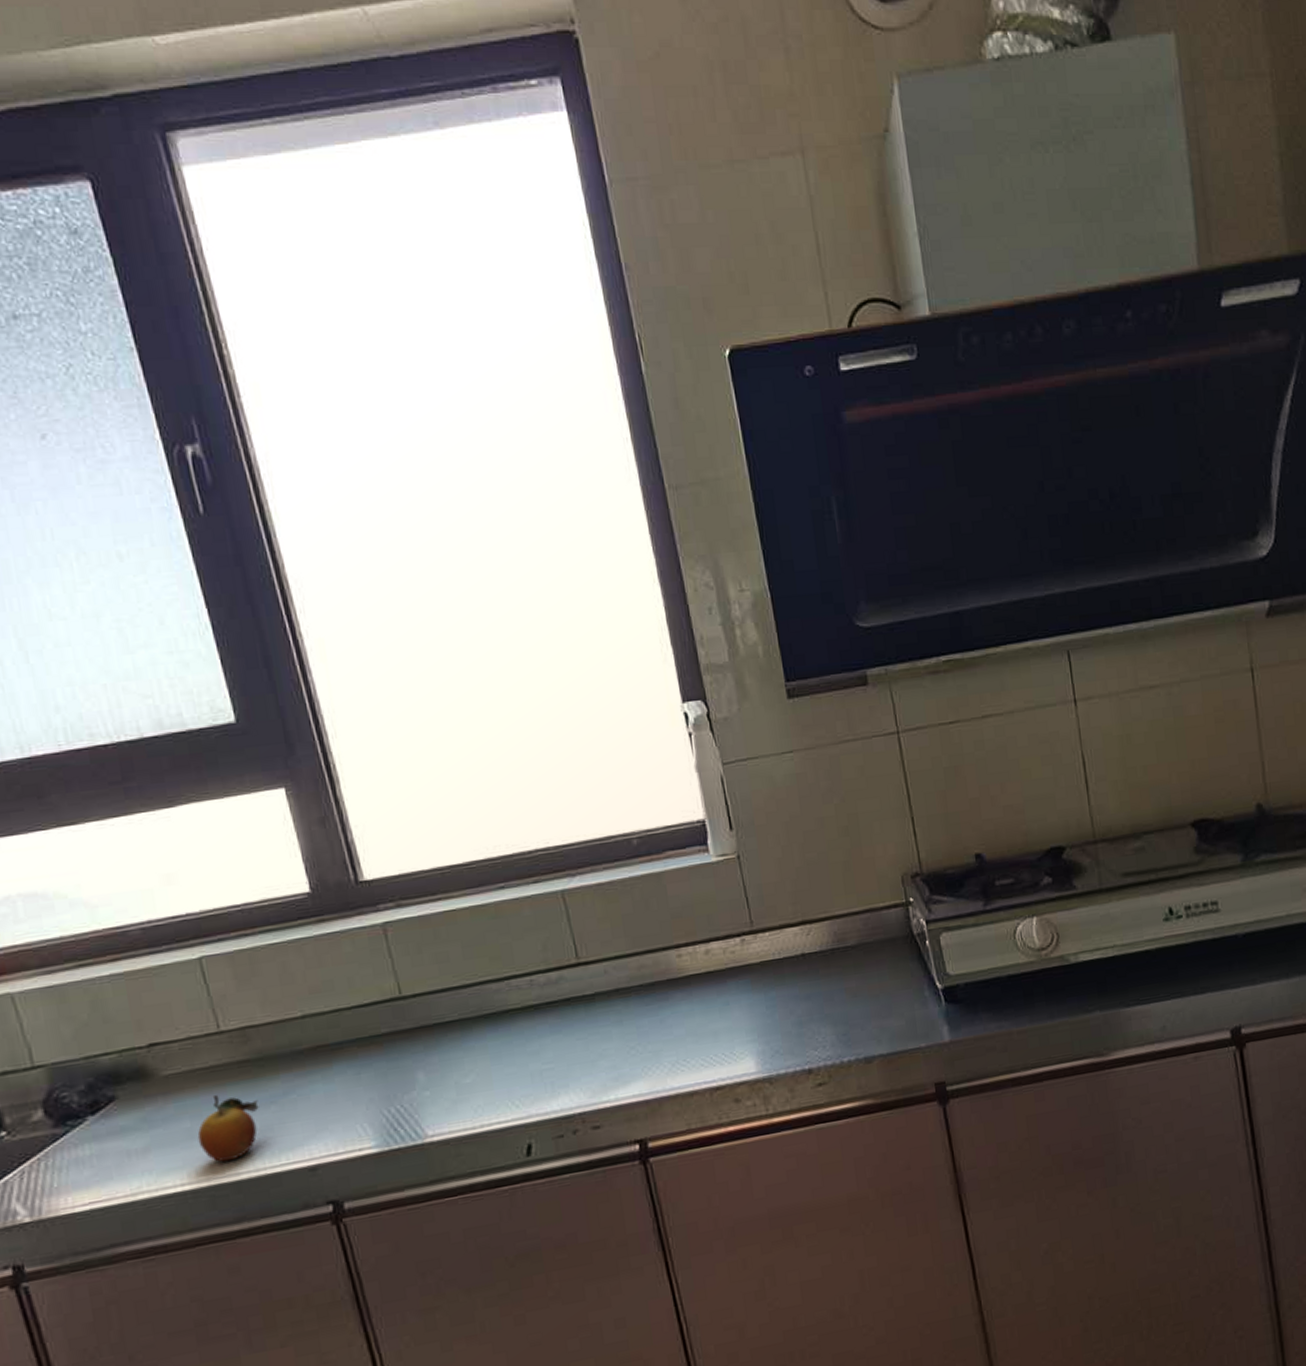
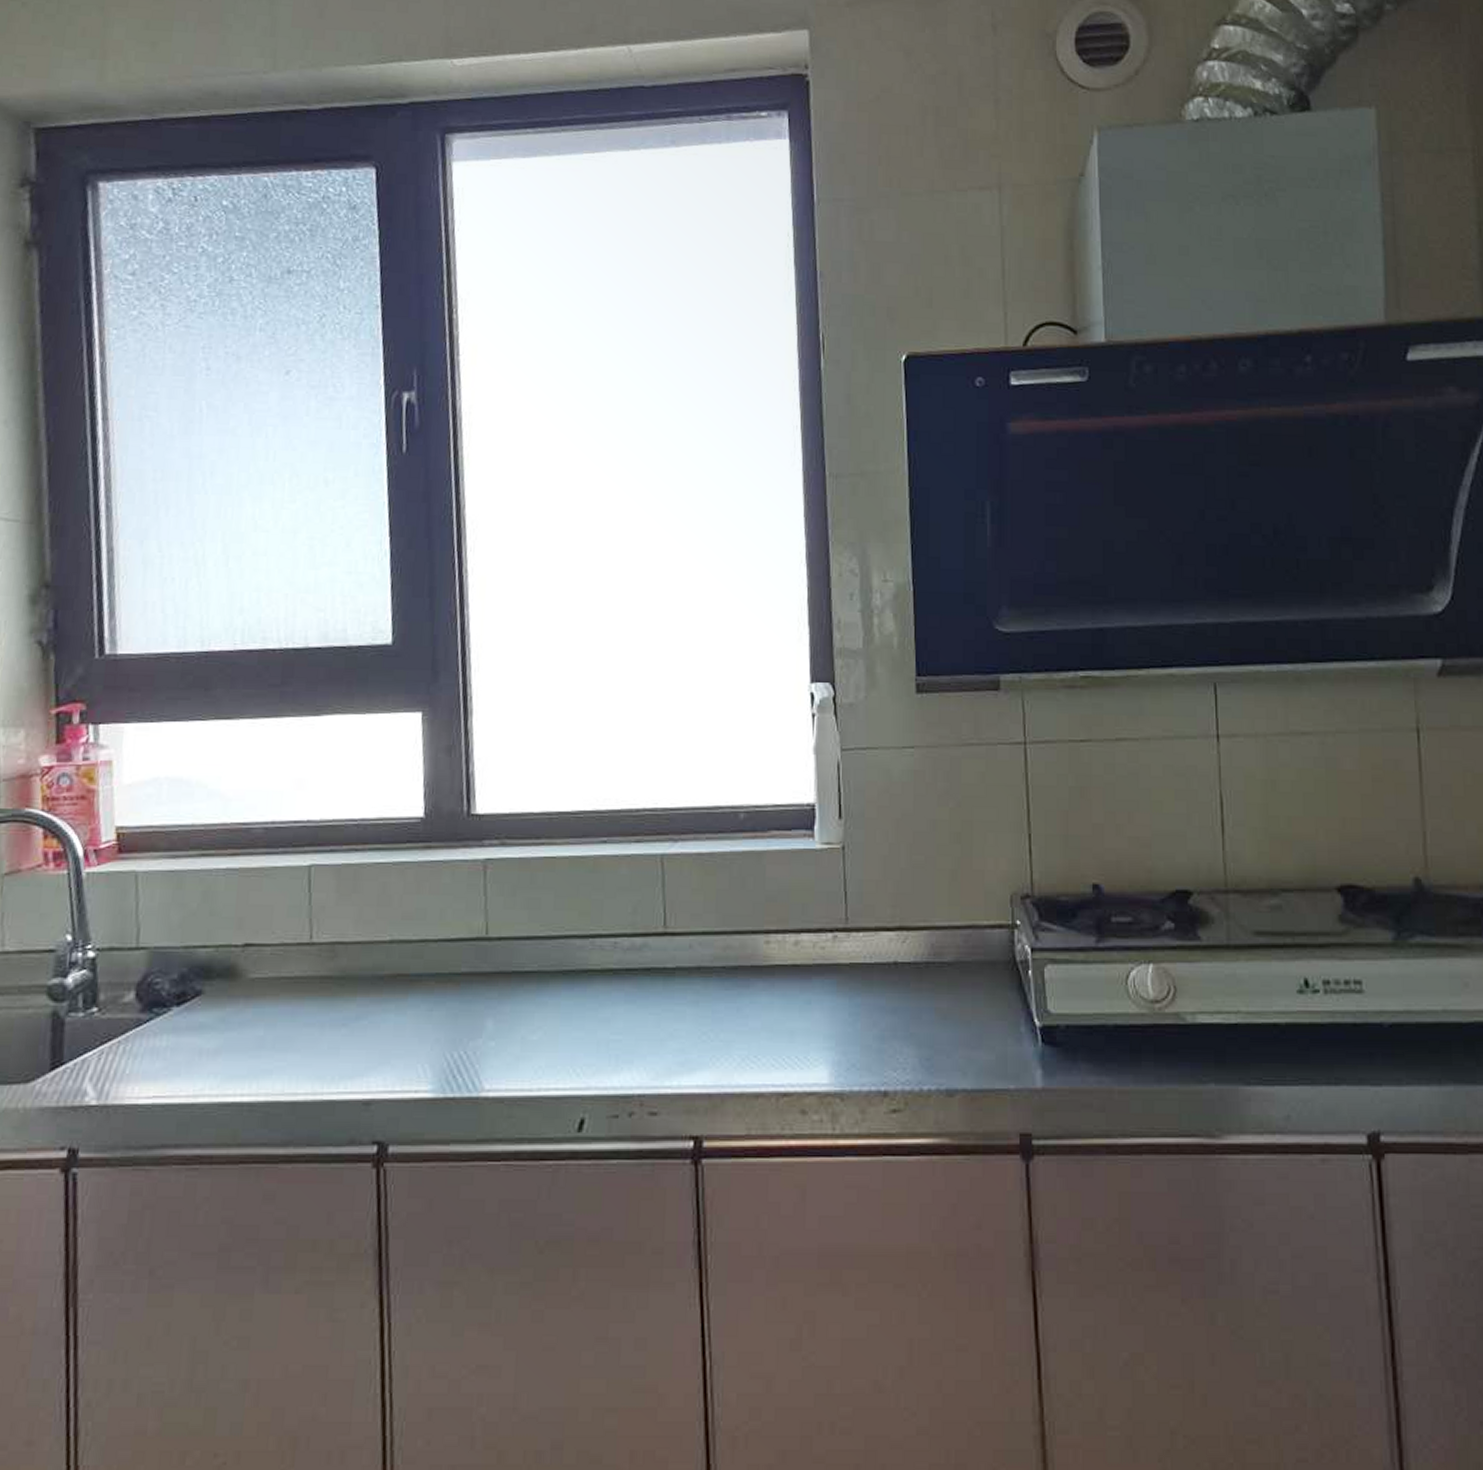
fruit: present [197,1095,259,1163] -> none [266,1008,331,1079]

